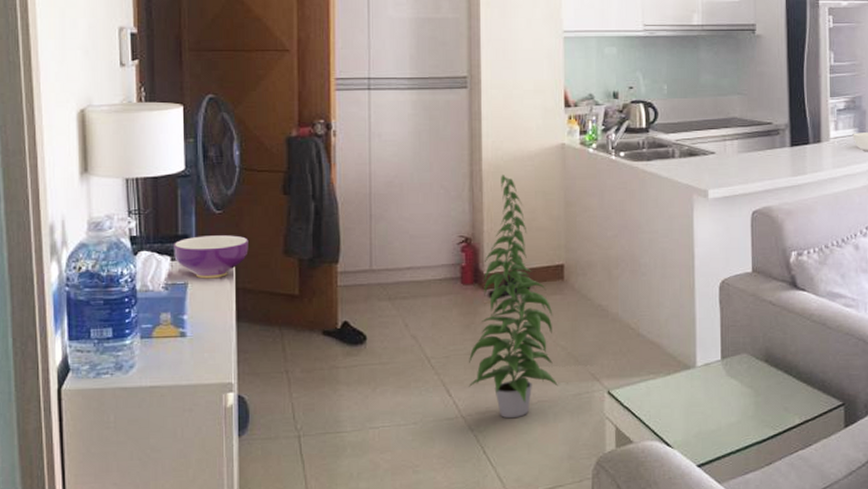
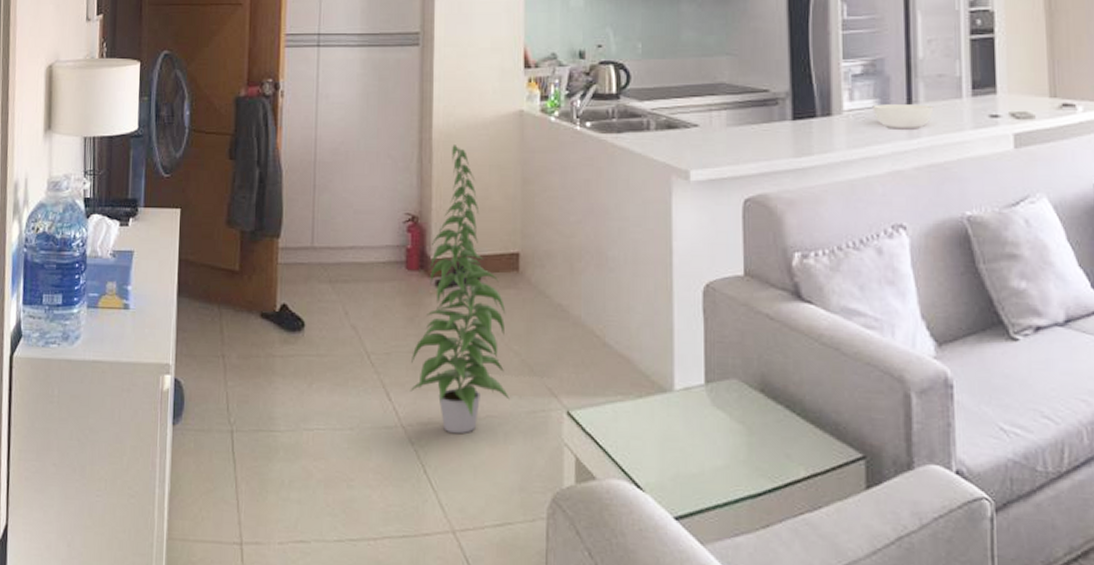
bowl: present [172,235,249,279] -> none [122,200,193,248]

